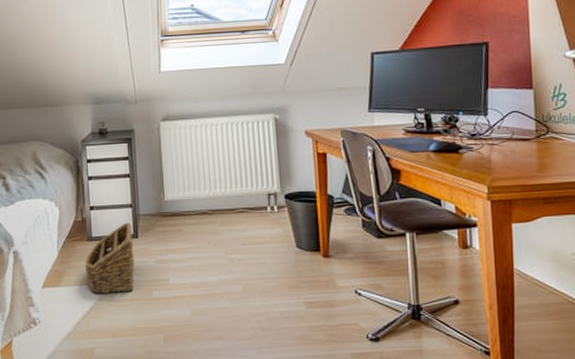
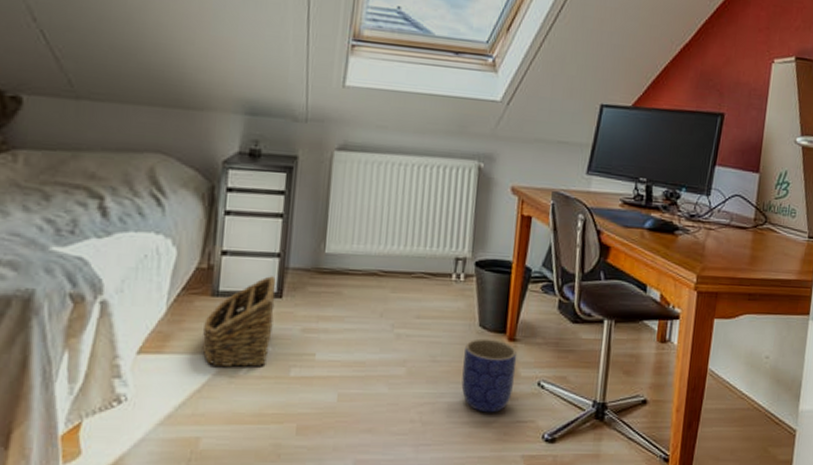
planter: none [287,257,335,319] -> present [461,338,518,413]

